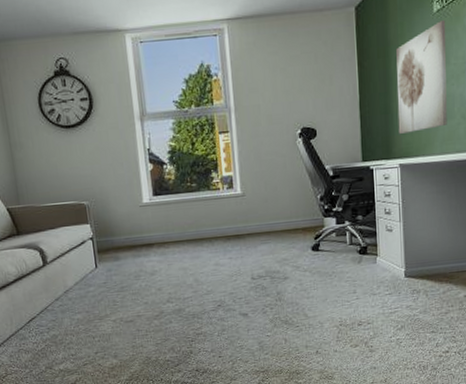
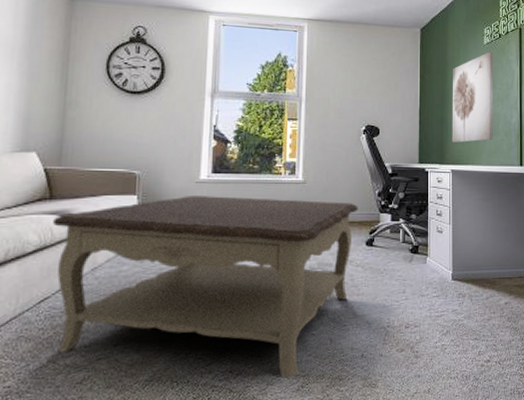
coffee table: none [24,210,301,374] -> present [53,196,358,378]

